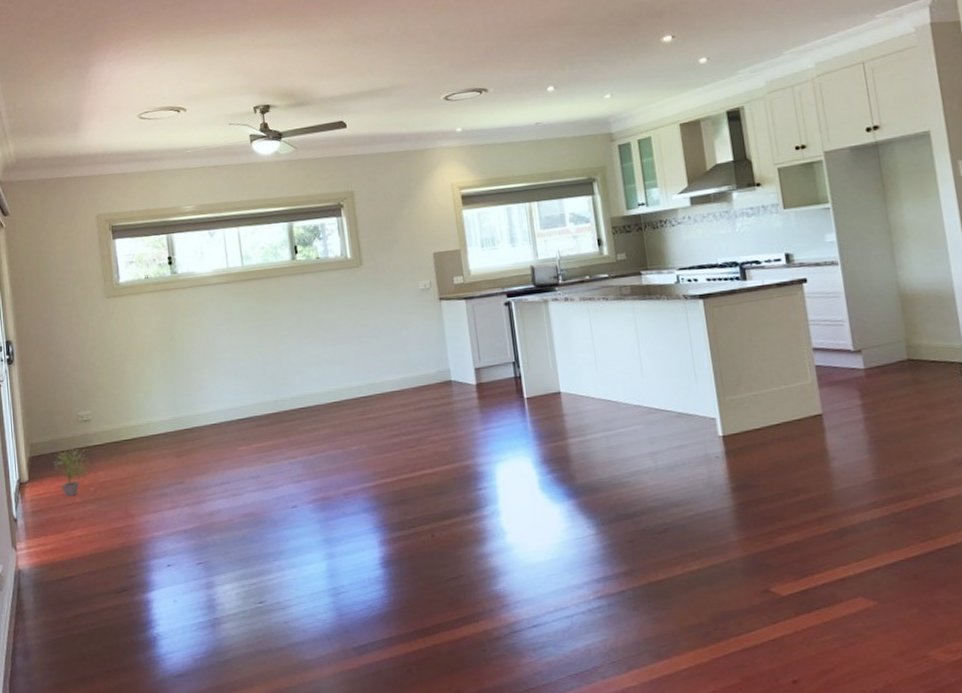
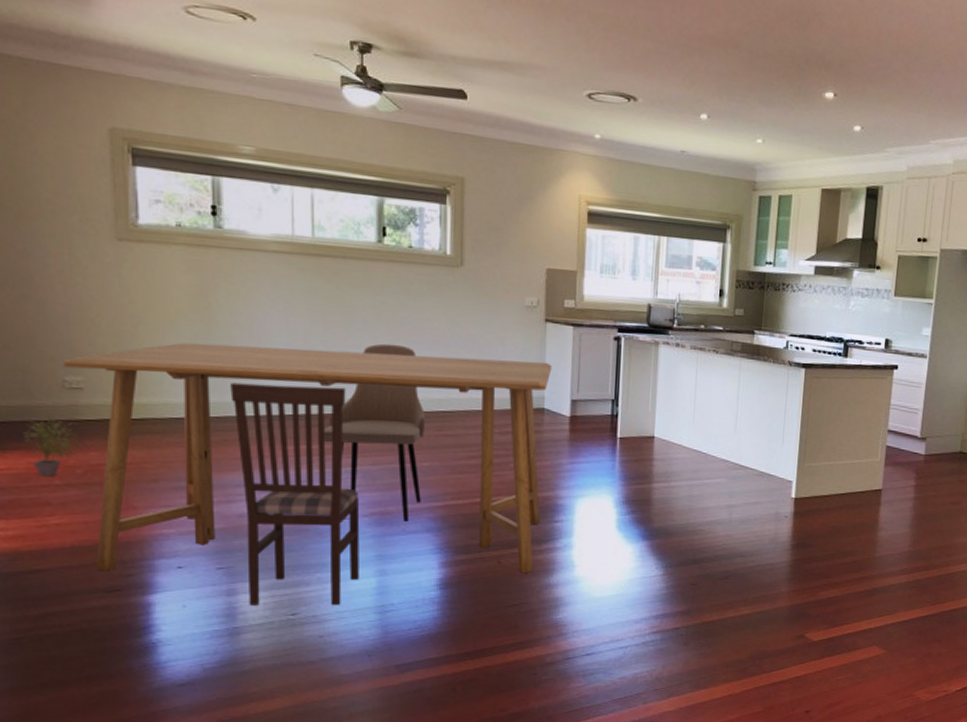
dining table: none [76,337,466,574] -> present [63,342,552,573]
dining chair: none [193,388,311,597] -> present [230,382,360,606]
dining chair: none [267,343,355,504] -> present [323,343,426,522]

